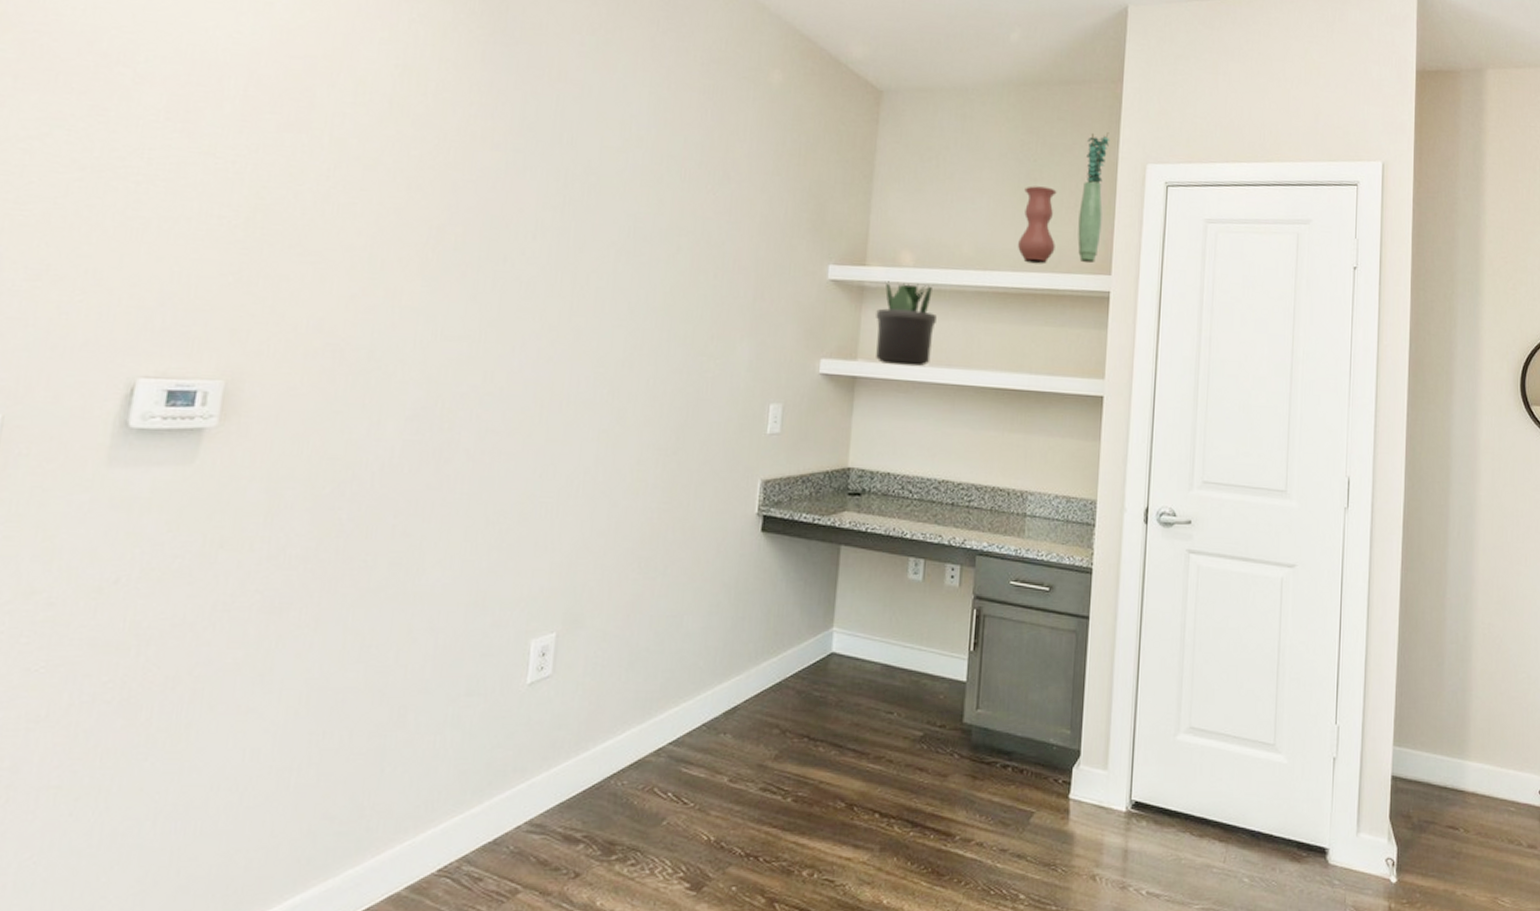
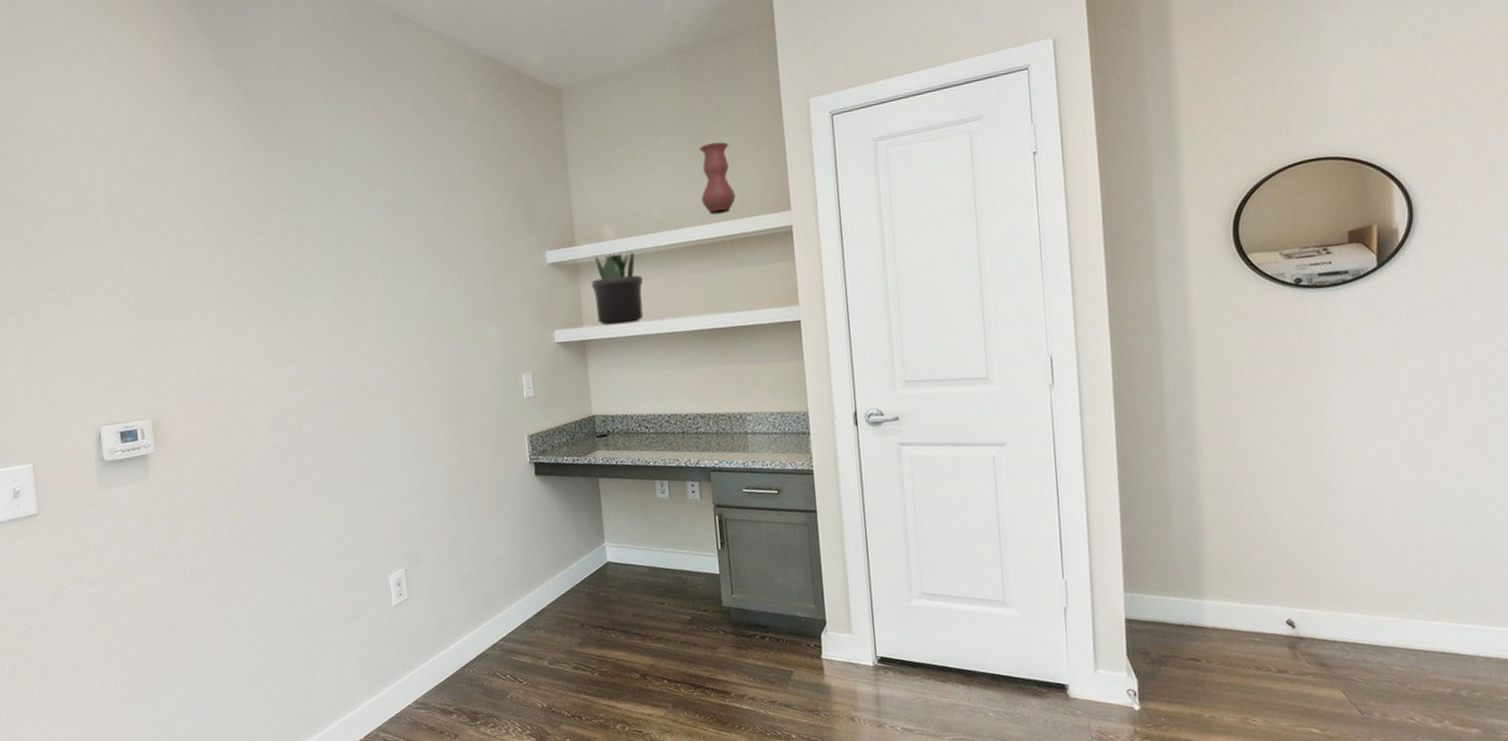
vase: present [1077,132,1110,264] -> none [749,77,776,204]

